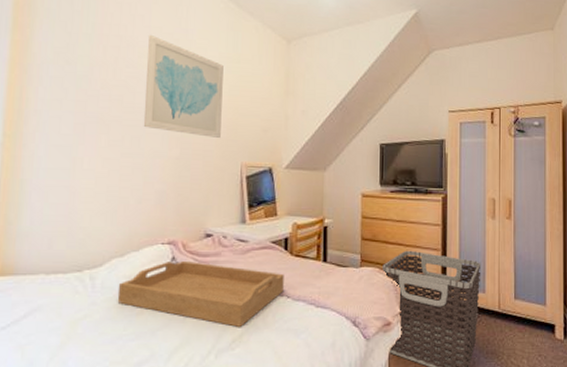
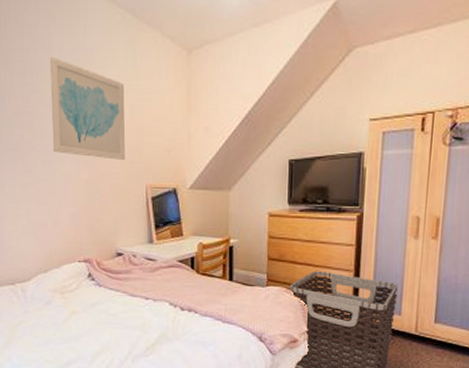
serving tray: present [117,260,284,327] -> none [45,277,191,337]

